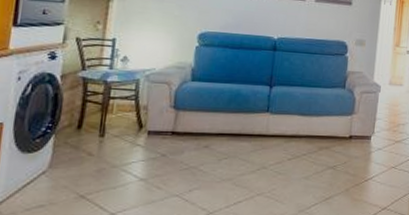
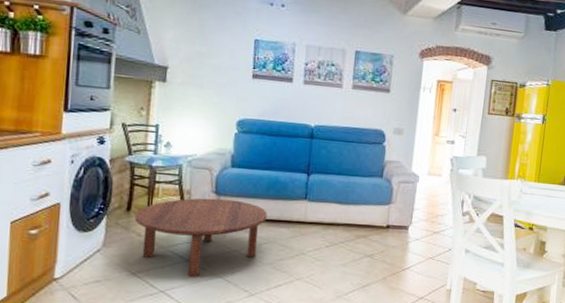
coffee table: none [85,113,228,197] -> present [135,198,267,277]

